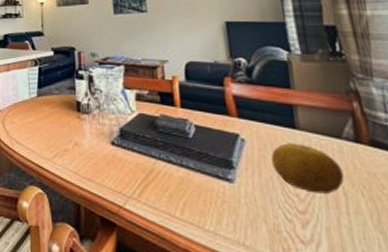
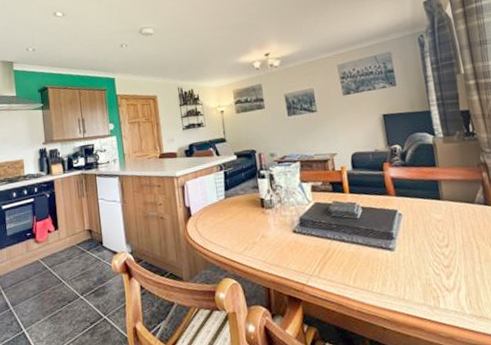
fruit: present [271,143,345,194] -> none [422,211,477,250]

